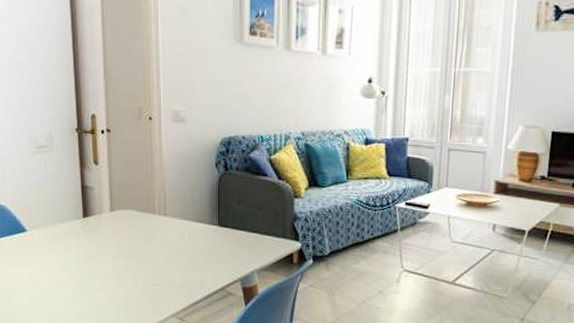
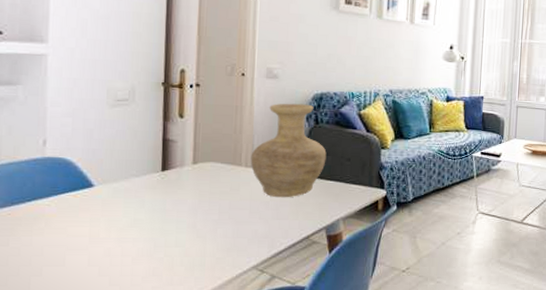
vase: none [163,148,238,248] -> present [250,103,327,198]

